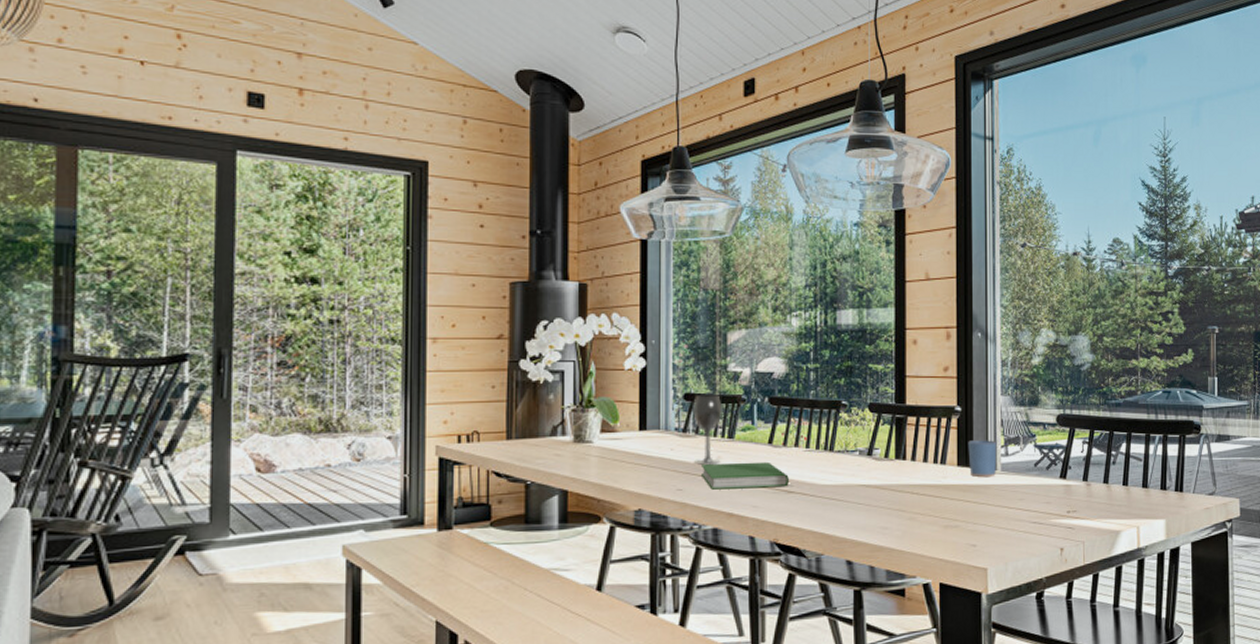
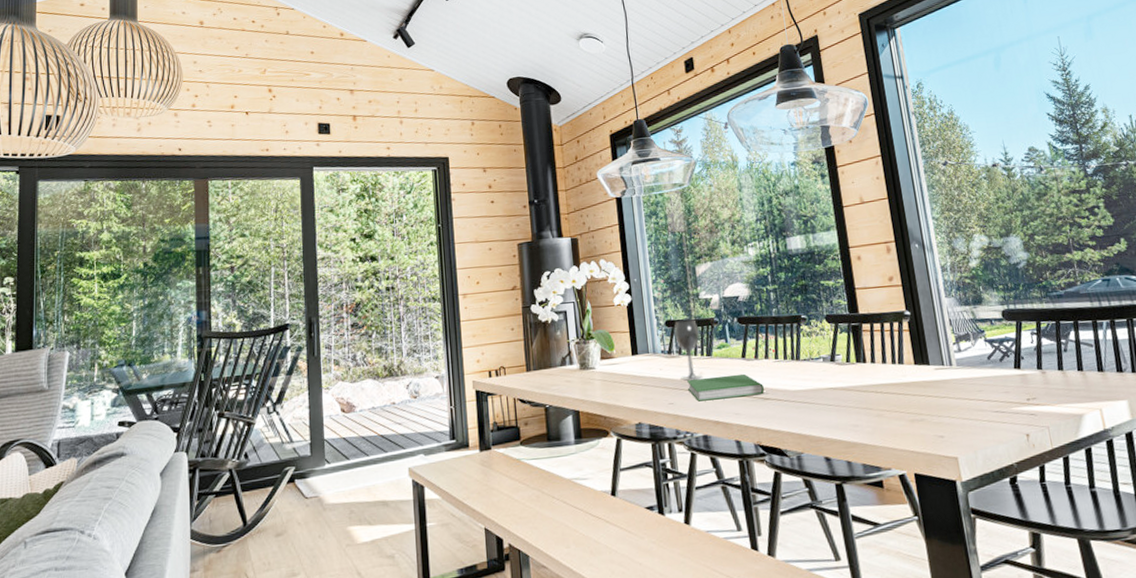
mug: present [968,440,997,478] -> none [921,338,952,373]

